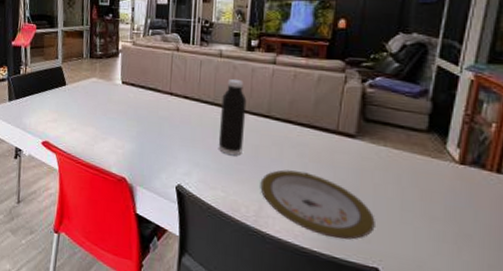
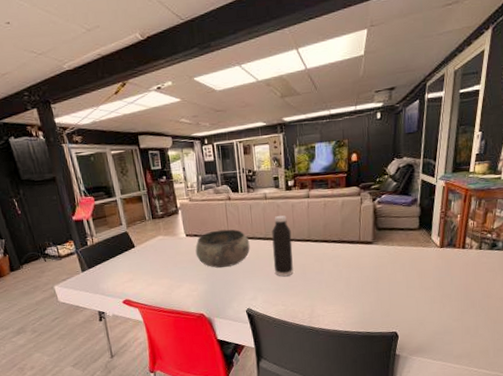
bowl: none [129,83,194,129] -> present [195,229,250,268]
plate: present [260,169,375,240] -> none [310,276,391,319]

